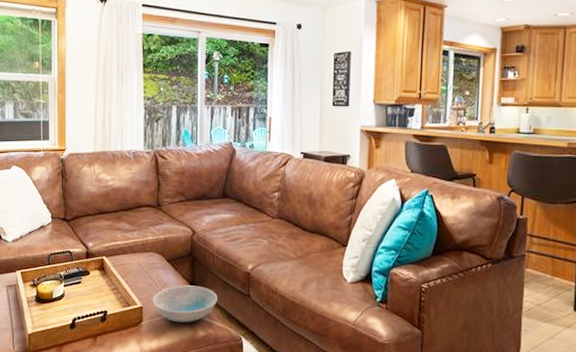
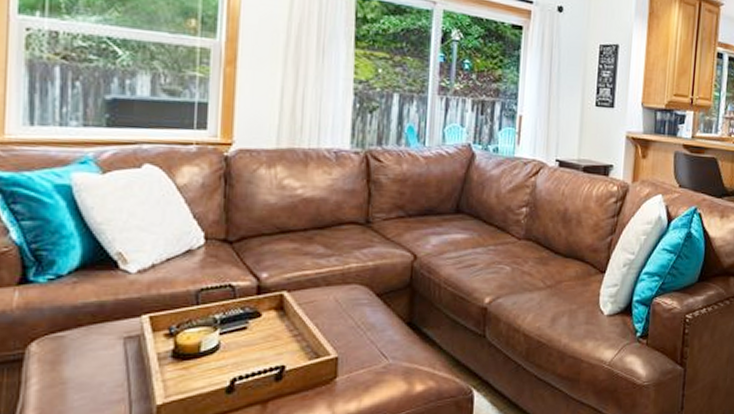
dish: present [152,285,217,323] -> none [353,326,443,376]

